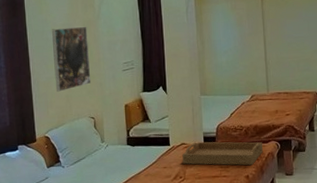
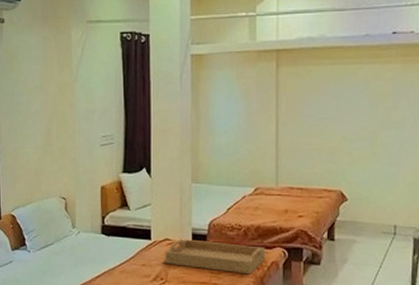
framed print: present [52,26,91,92] -> none [23,89,64,165]

